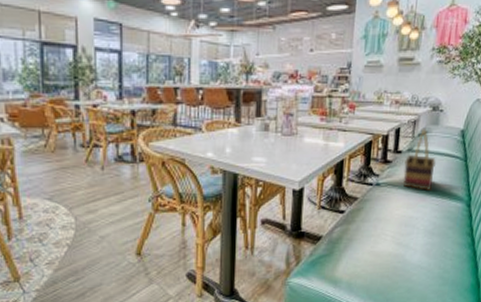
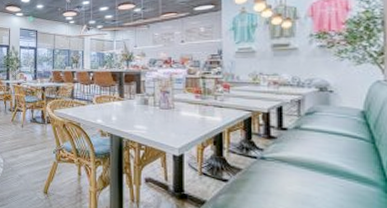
woven basket: present [402,129,437,190] -> none [292,108,334,170]

